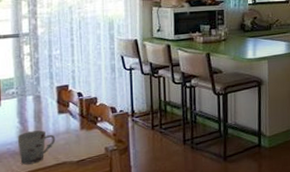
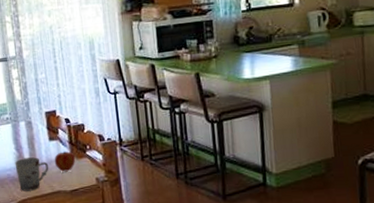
apple: none [62,123,86,144] -> present [54,151,76,172]

